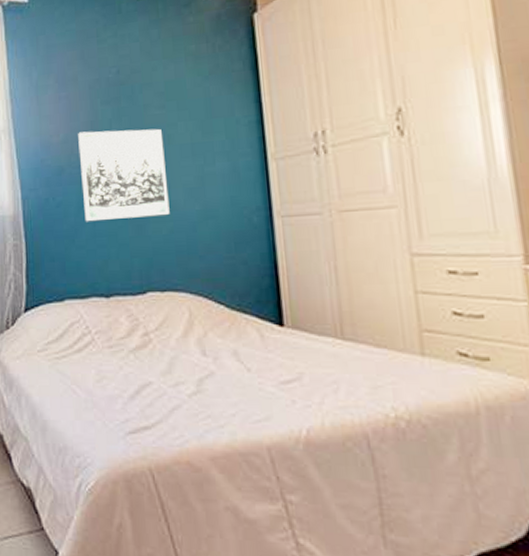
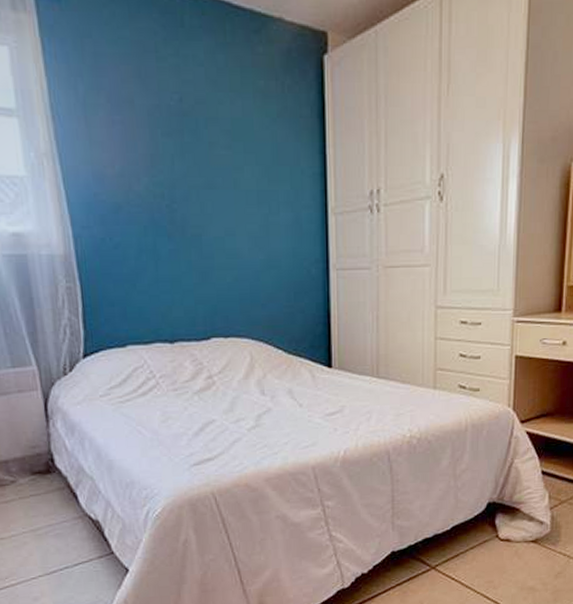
wall art: present [78,128,170,222] -> none [136,166,234,266]

